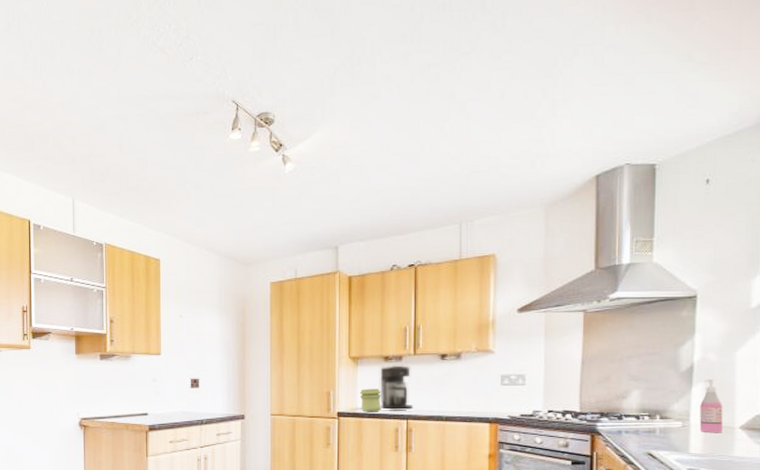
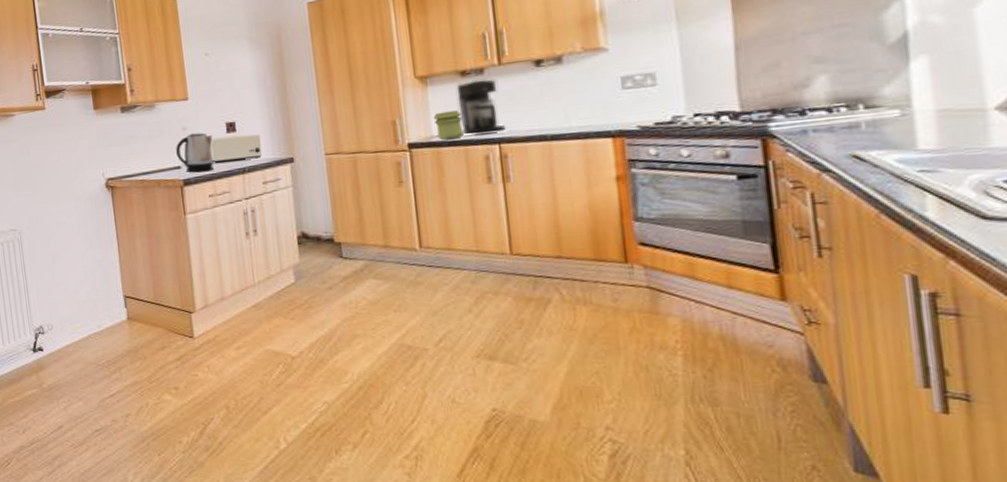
kettle: none [145,384,178,420] -> present [176,132,214,173]
toaster: none [175,391,219,414] -> present [210,134,262,164]
soap dispenser: present [699,380,723,433] -> none [925,48,967,121]

